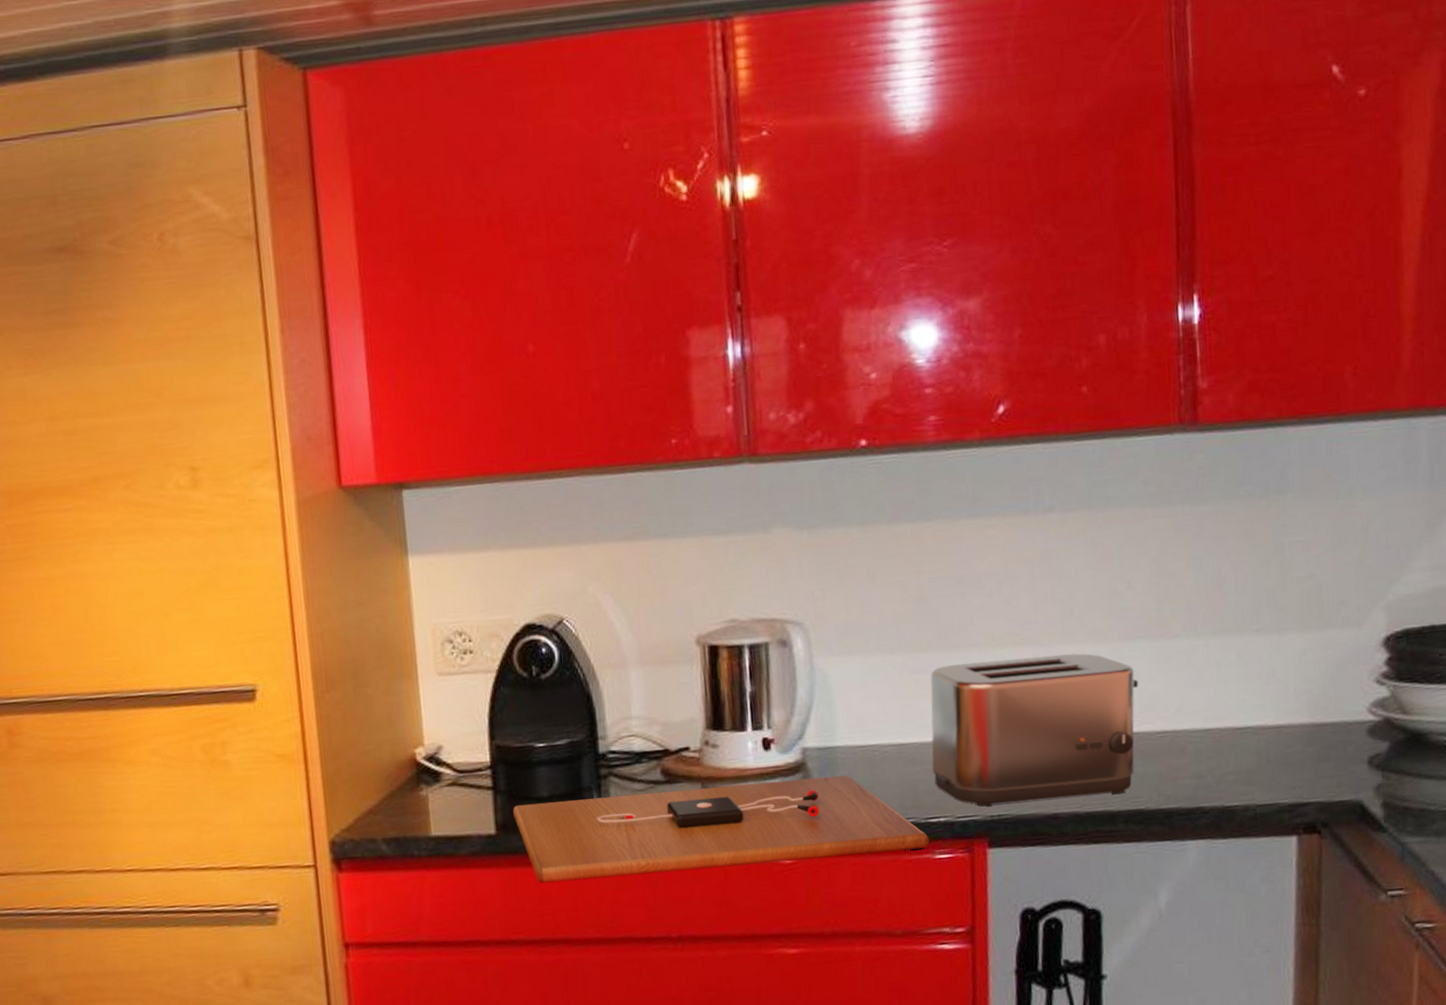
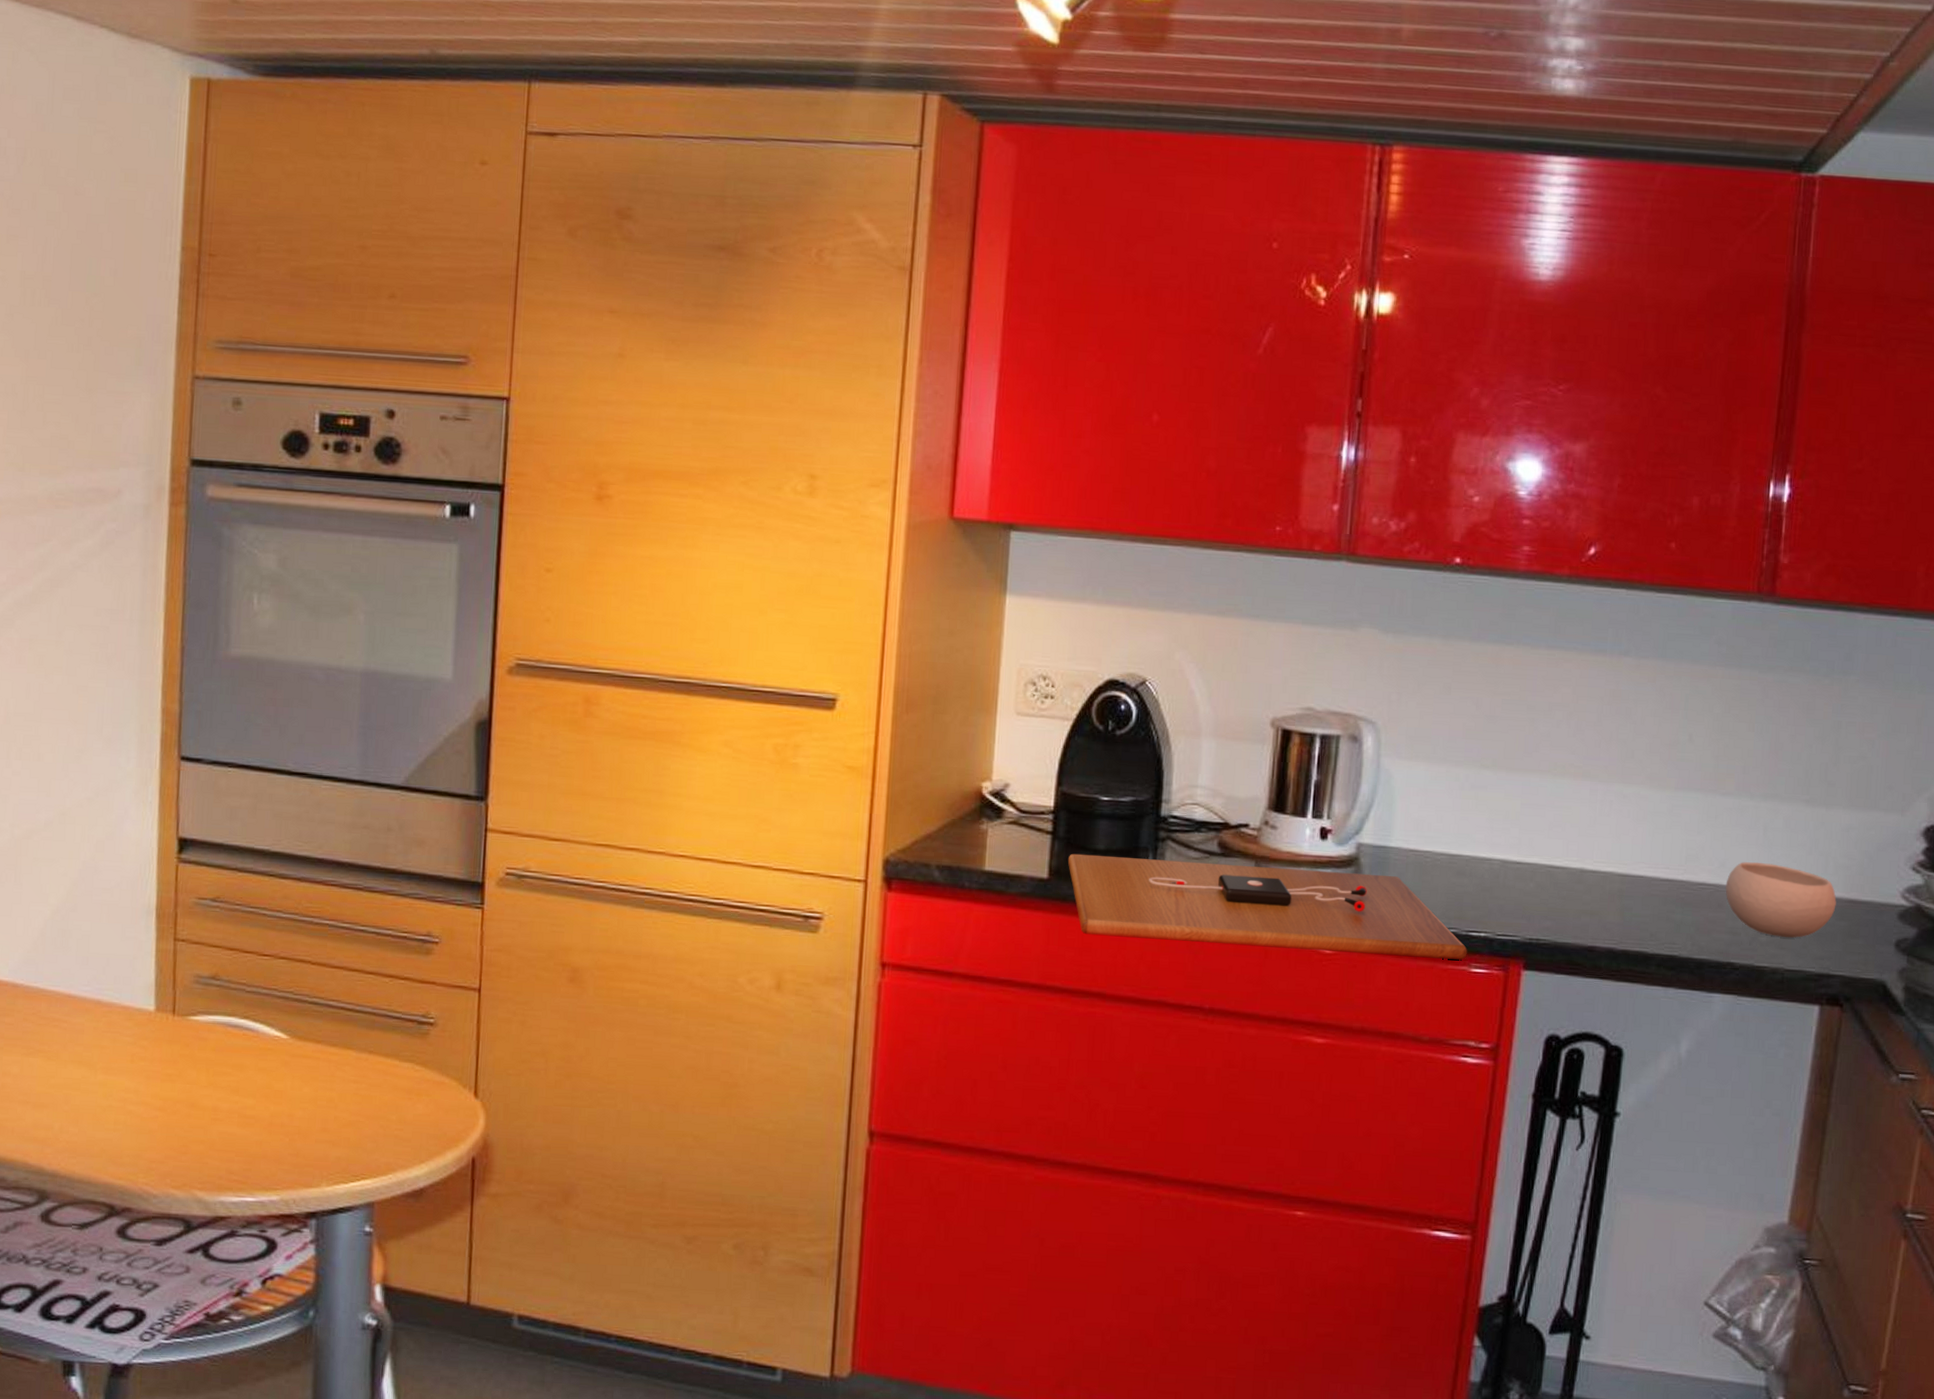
toaster: present [930,653,1139,806] -> none [1480,785,1688,937]
bowl: none [1184,700,1302,774] -> present [1725,862,1837,938]

